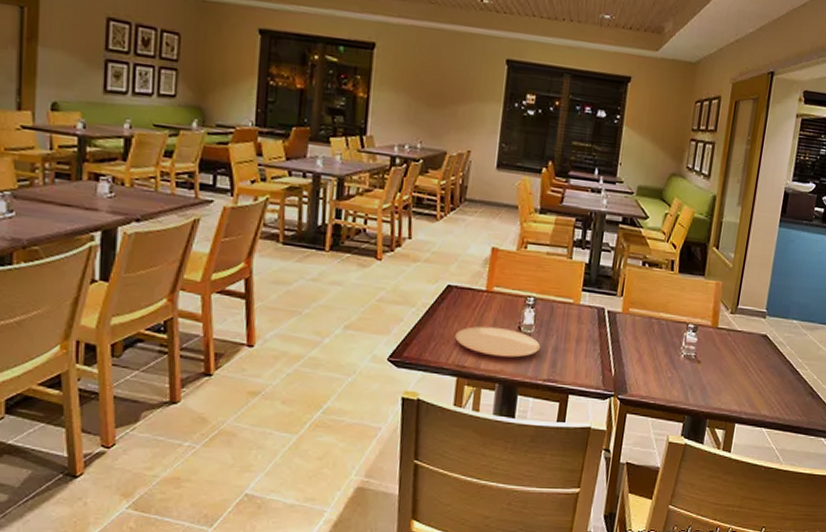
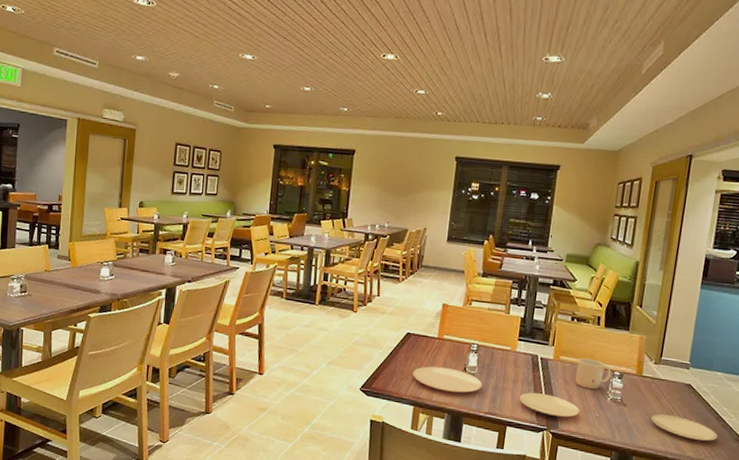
plate: none [583,353,651,381] -> present [519,392,580,418]
mug: none [645,309,686,346] -> present [574,358,612,390]
plate: none [726,369,792,398] -> present [651,414,718,442]

